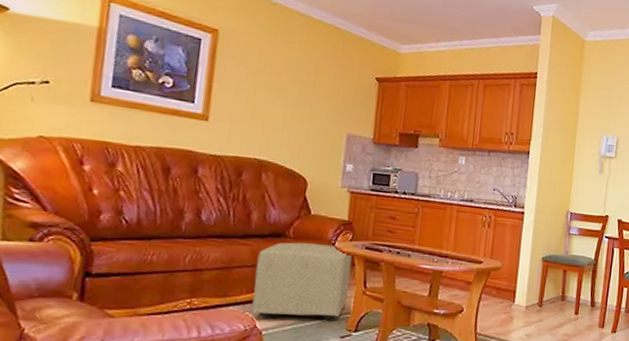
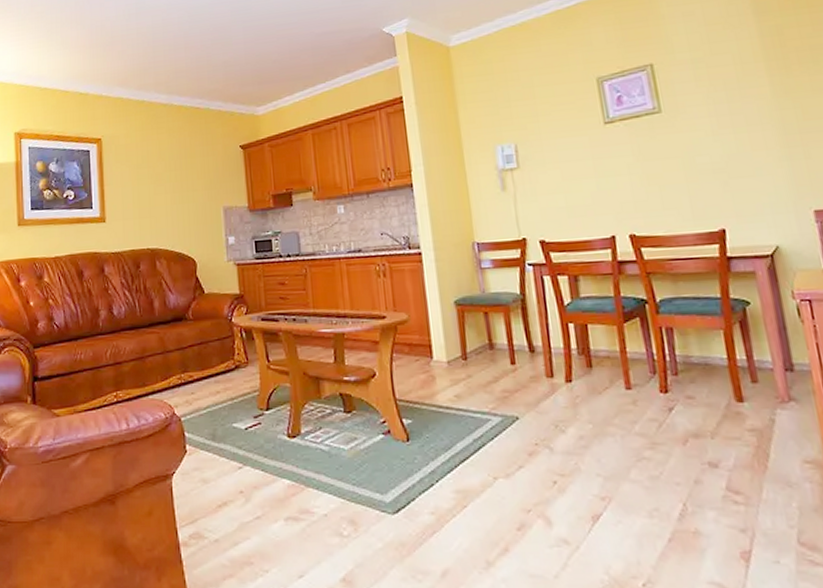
ottoman: present [251,242,353,320] -> none [165,321,254,404]

